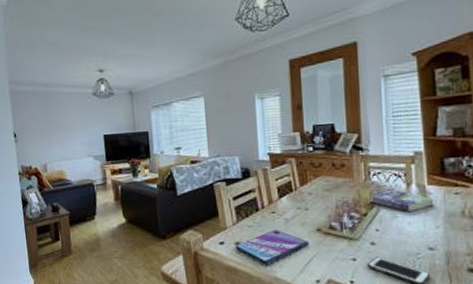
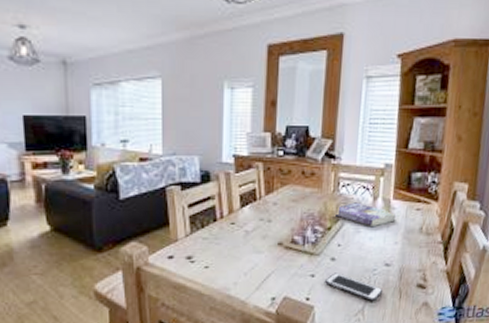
video game case: present [235,230,310,265] -> none [186,243,269,282]

